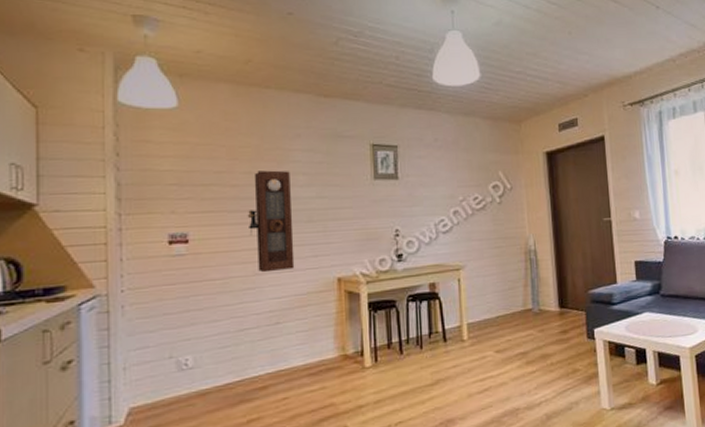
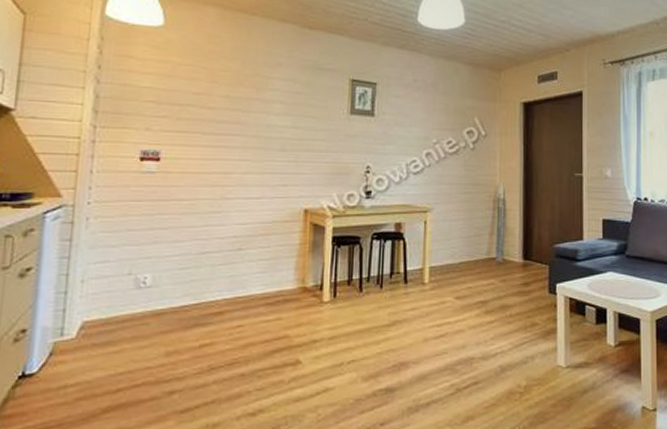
pendulum clock: present [247,170,295,273] -> none [220,96,268,198]

